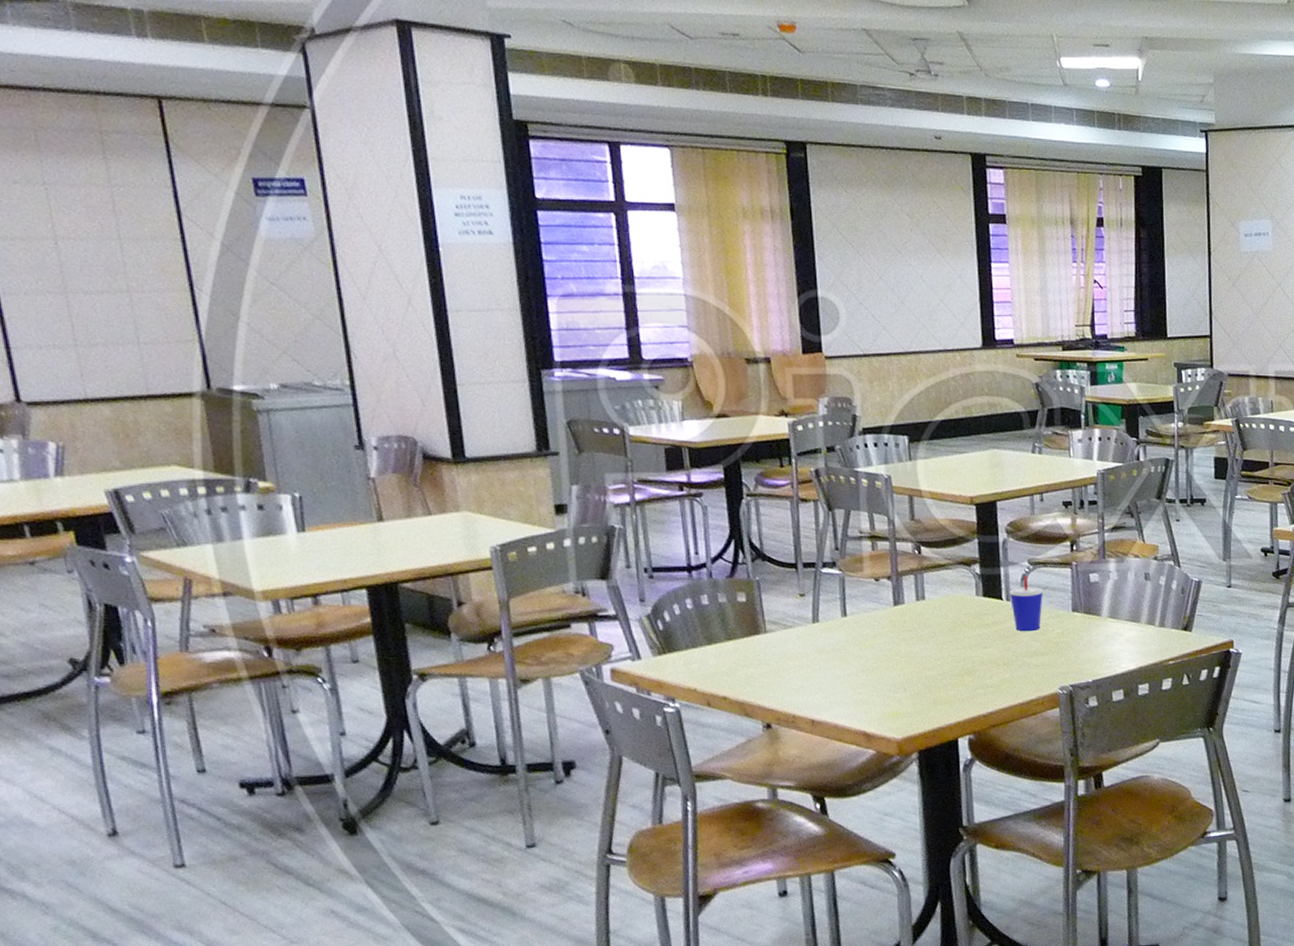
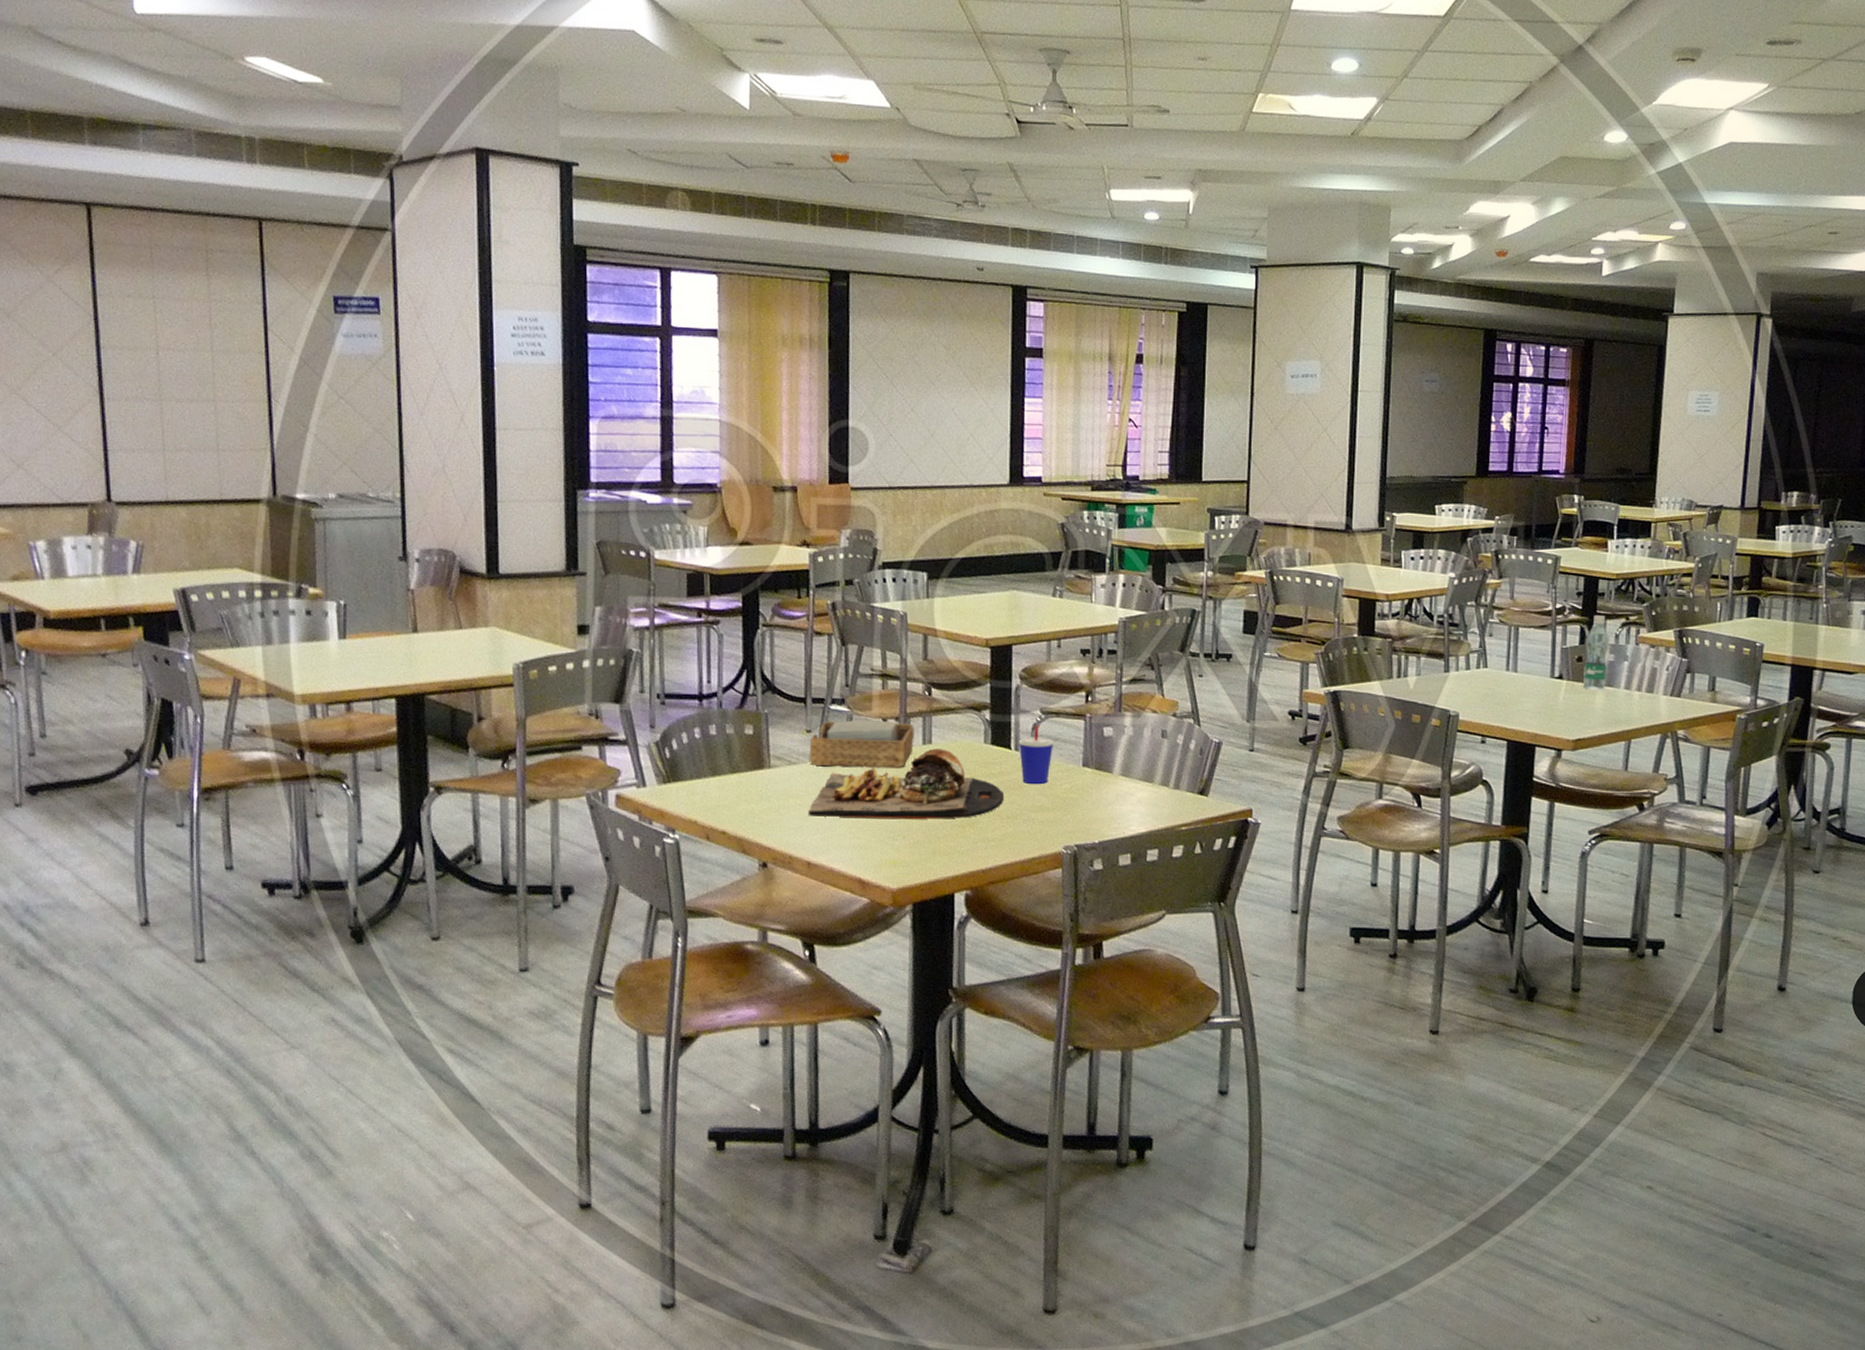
napkin holder: none [803,580,908,628] -> present [809,720,914,769]
food tray: none [807,603,999,676] -> present [807,748,1003,819]

